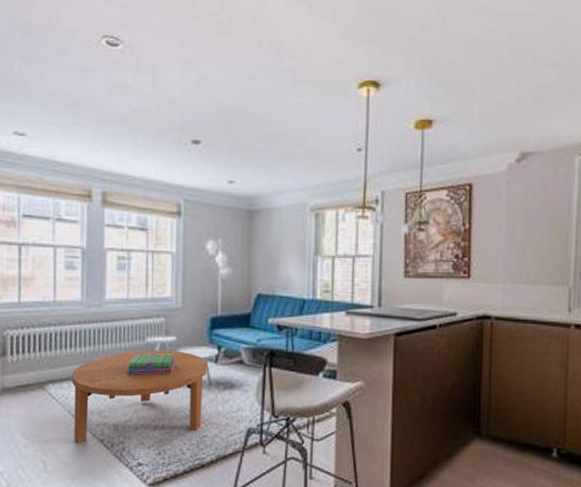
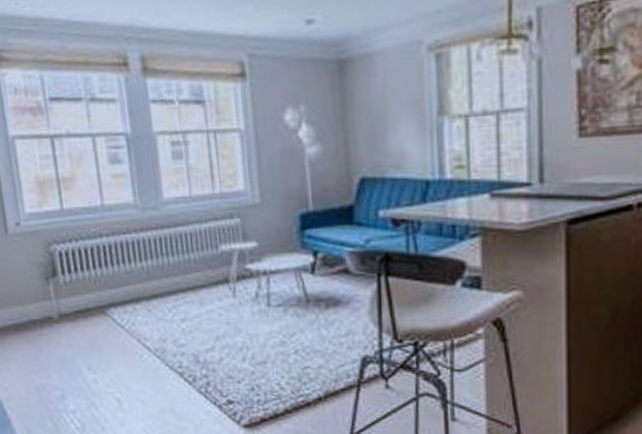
coffee table: present [71,350,207,444] -> none [135,260,303,378]
stack of books: present [126,353,175,375] -> none [200,263,260,293]

